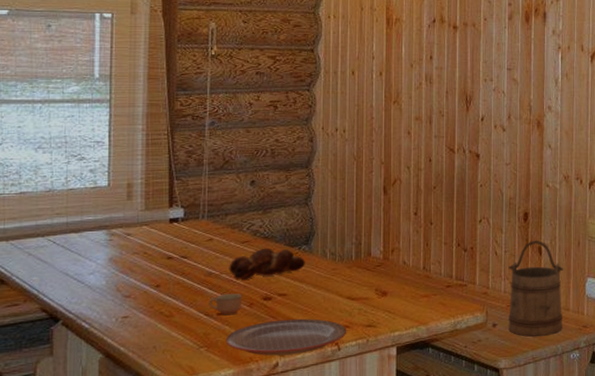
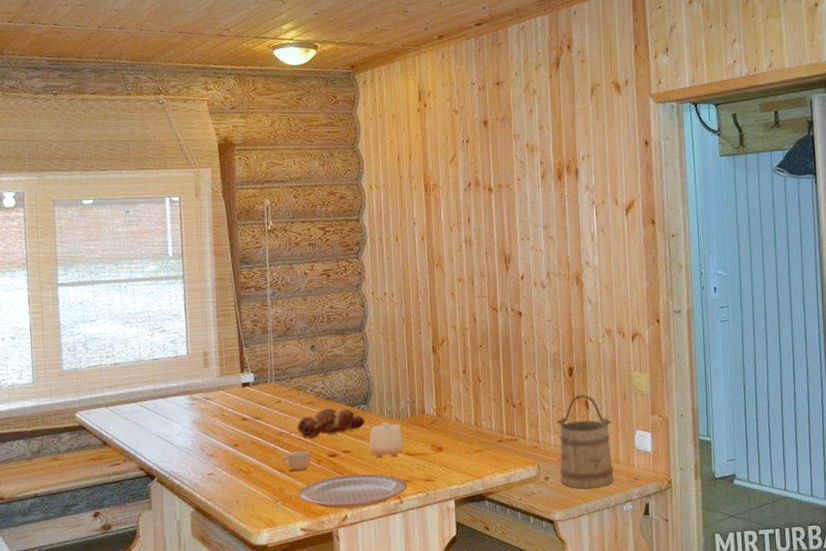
sugar bowl: none [308,264,346,303] -> present [369,422,404,459]

